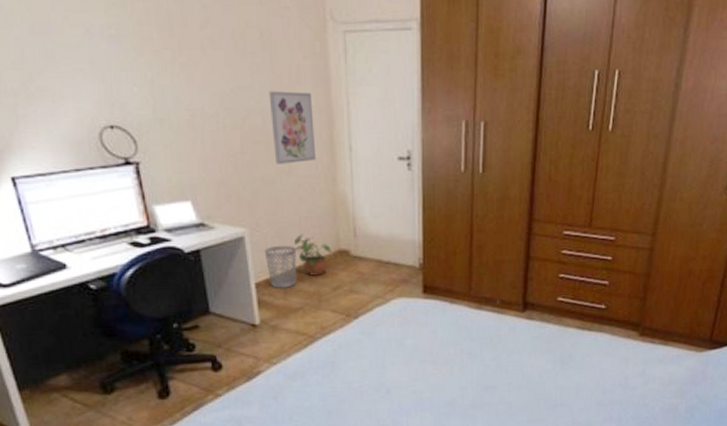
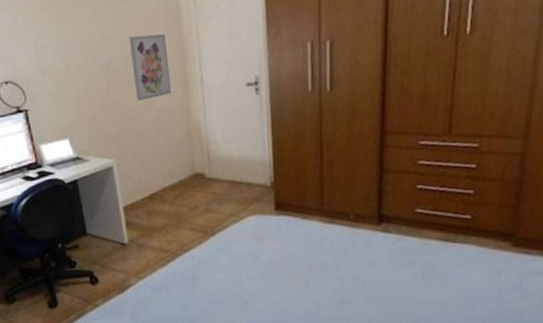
wastebasket: present [264,245,297,289] -> none [130,171,158,211]
potted plant: present [294,234,331,276] -> none [155,161,188,198]

